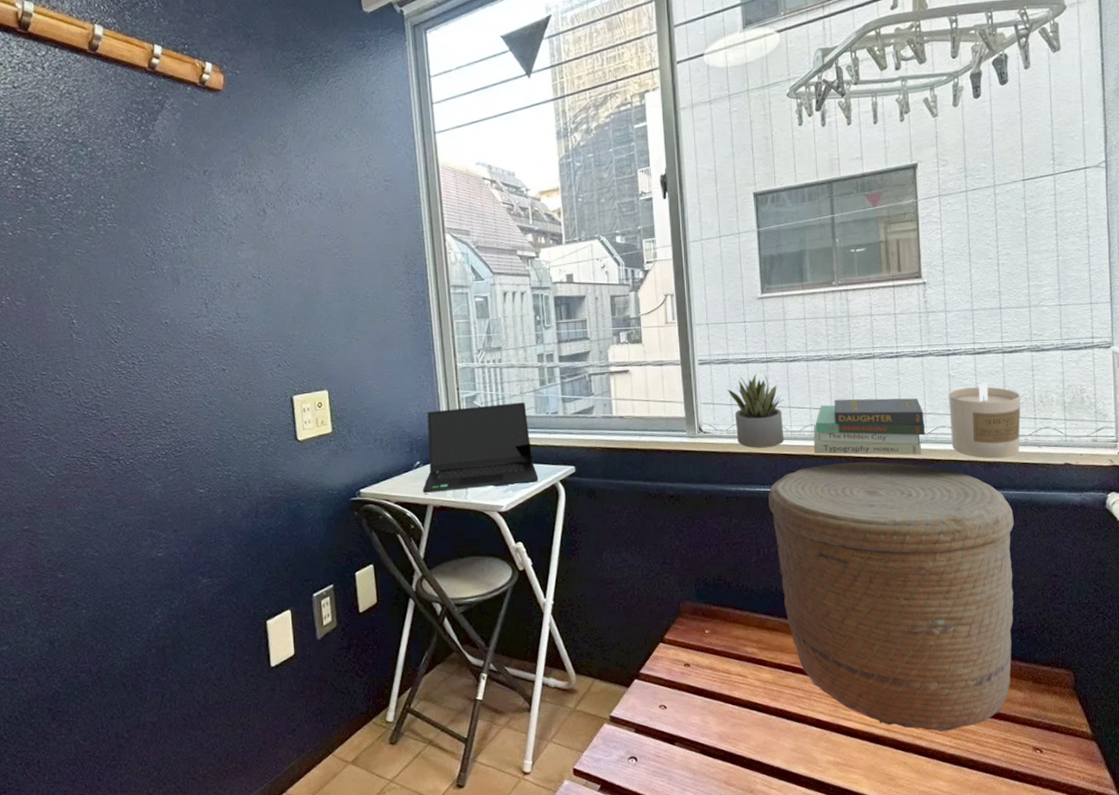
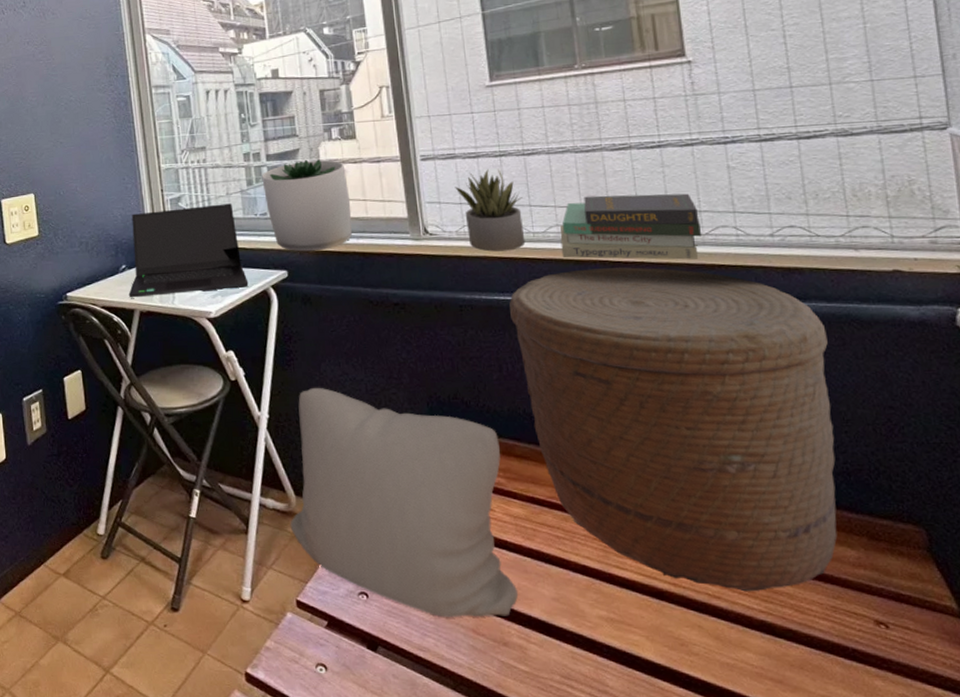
planter: none [554,361,635,449] -> present [262,159,352,252]
cushion: none [569,574,764,773] -> present [290,387,519,617]
candle: present [948,382,1021,459] -> none [729,174,830,264]

